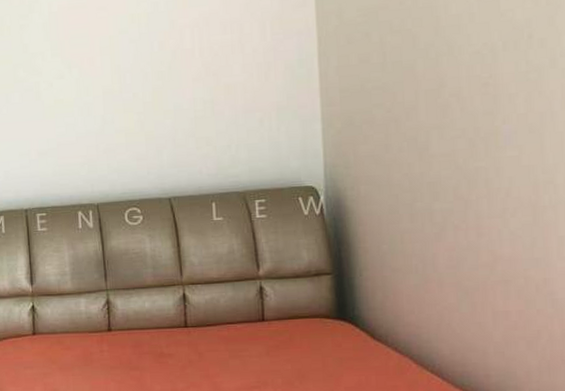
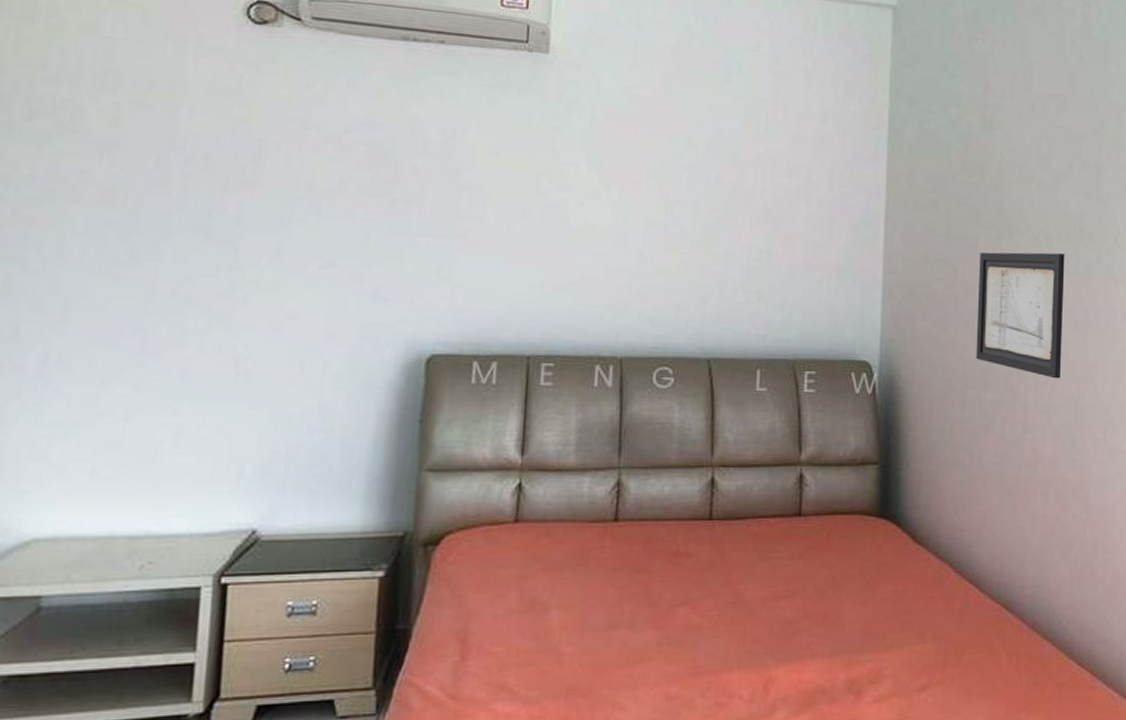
wall art: none [418,63,516,184] -> present [976,252,1065,379]

